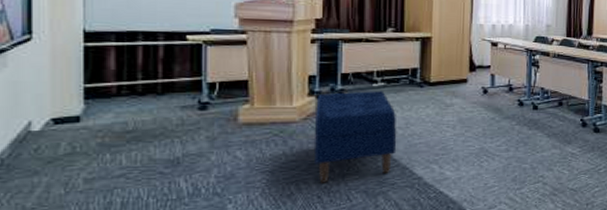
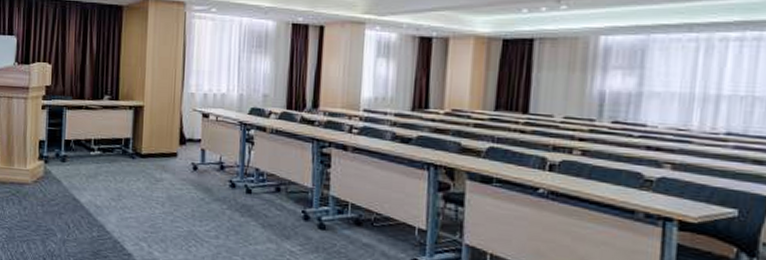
bench: present [314,91,397,183] -> none [42,158,111,246]

